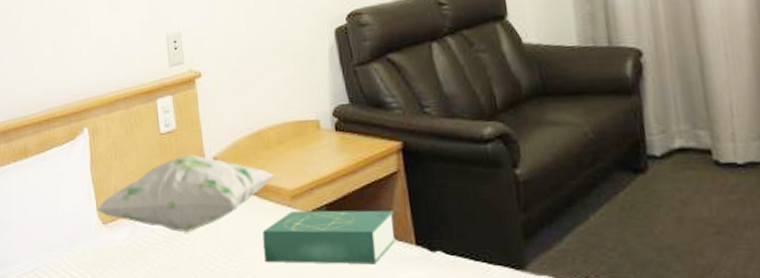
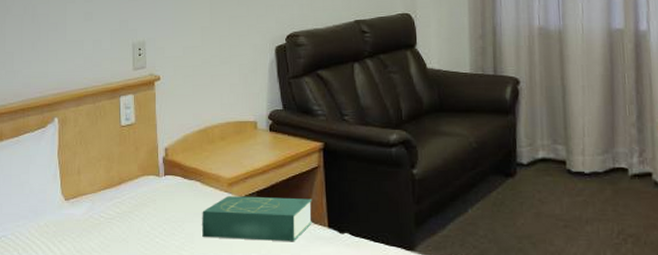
decorative pillow: present [95,154,277,233] -> none [59,145,218,210]

